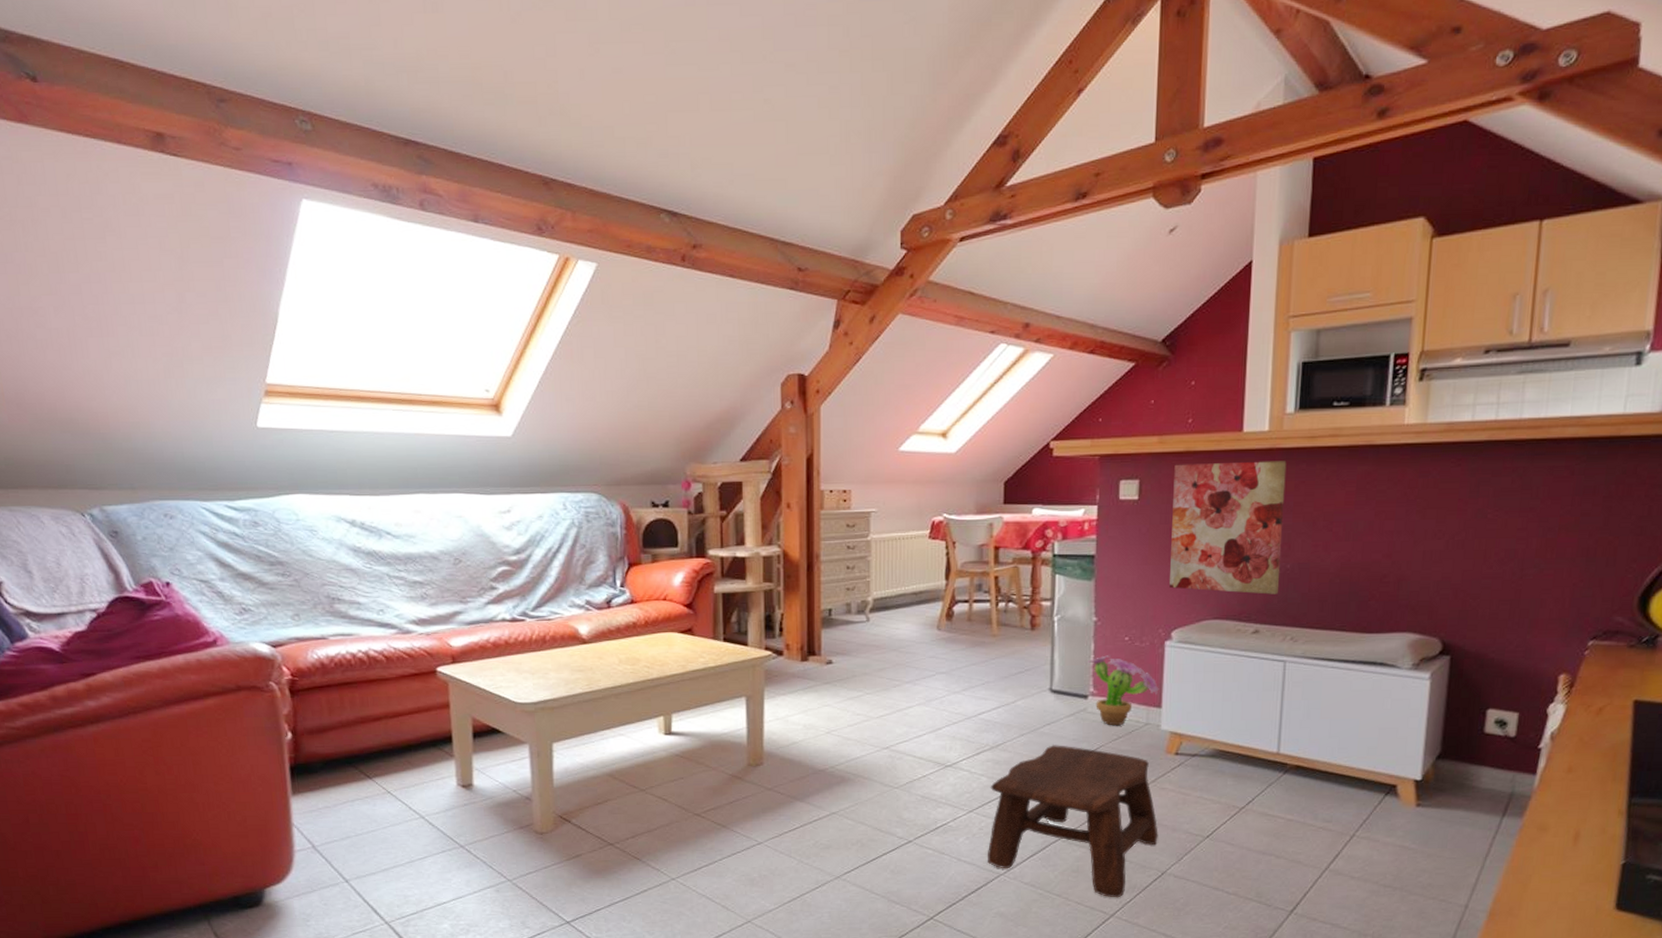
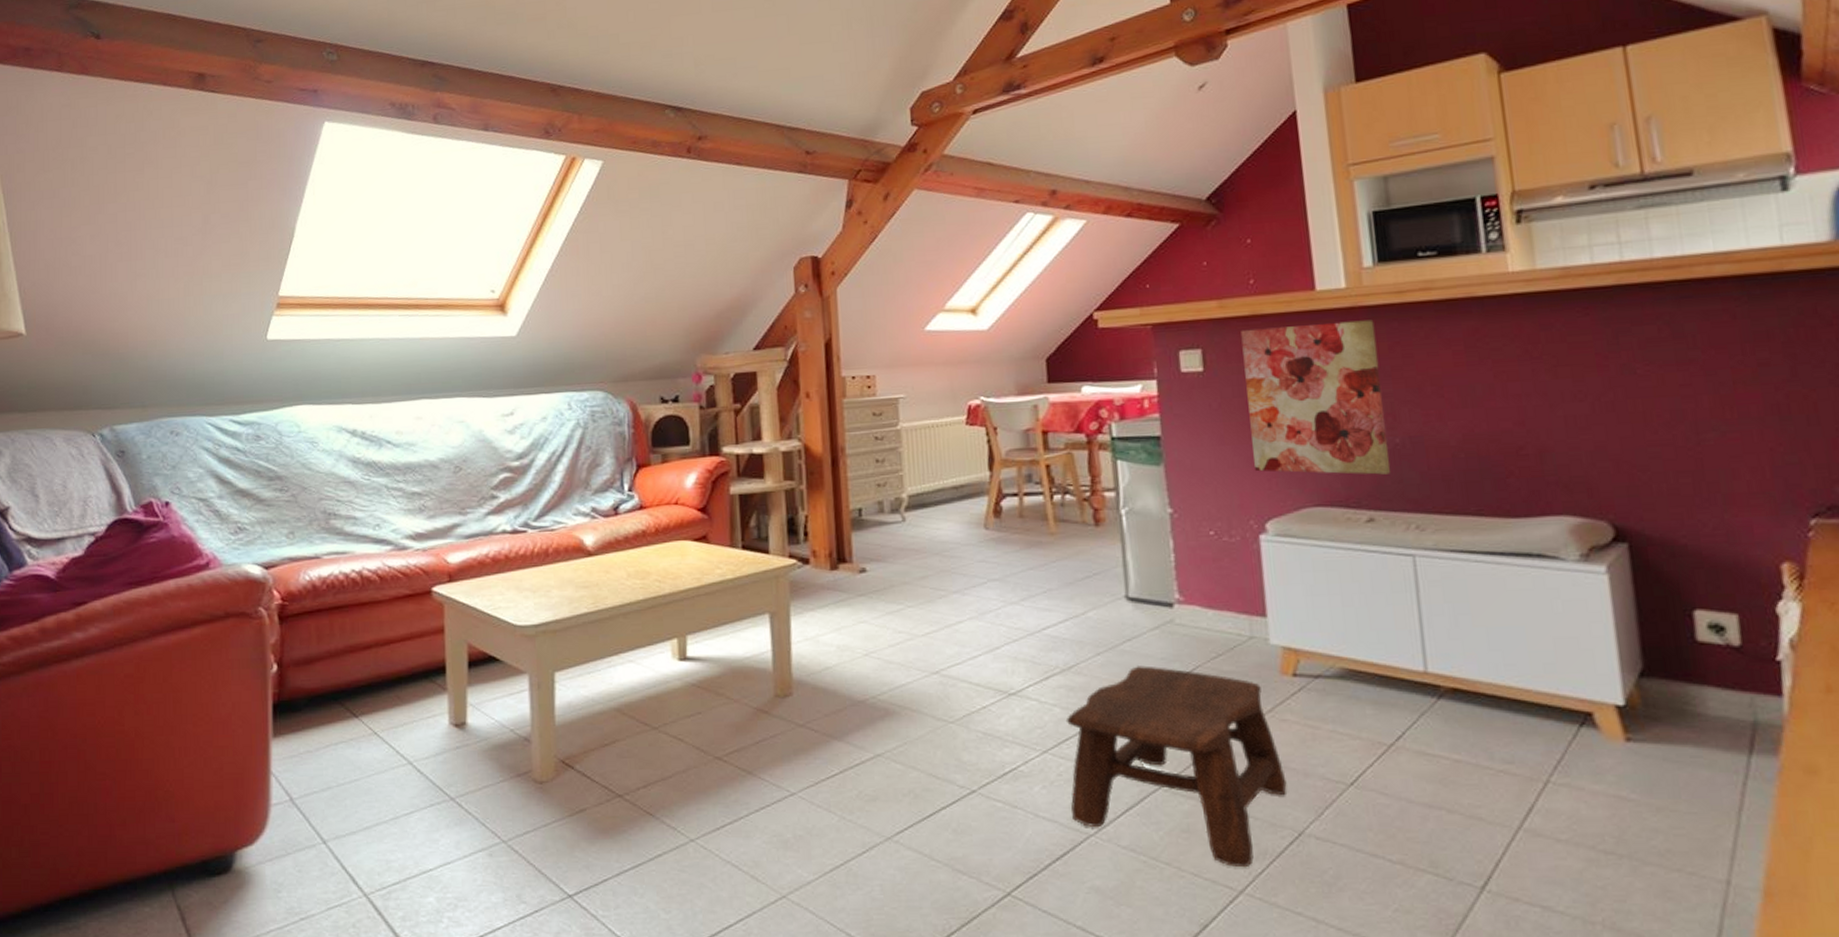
decorative plant: present [1086,655,1159,726] -> none [1165,553,1261,641]

